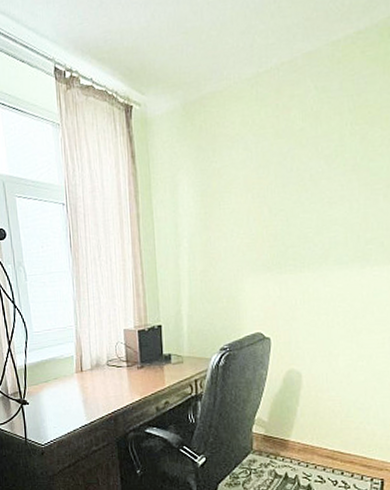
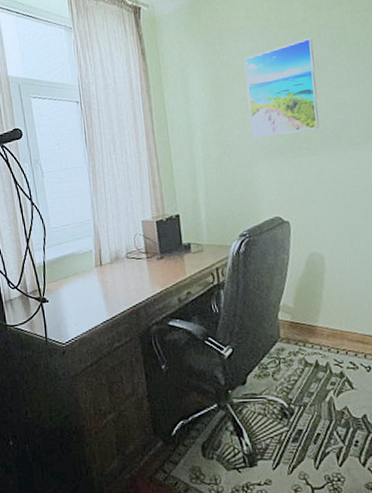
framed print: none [237,150,309,253] -> present [244,38,320,139]

